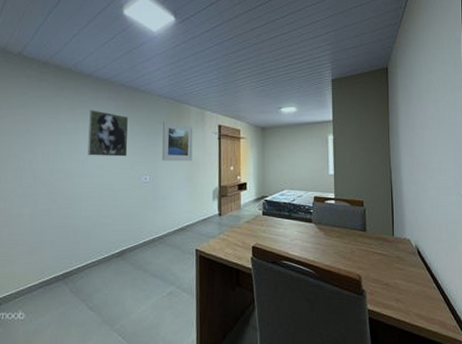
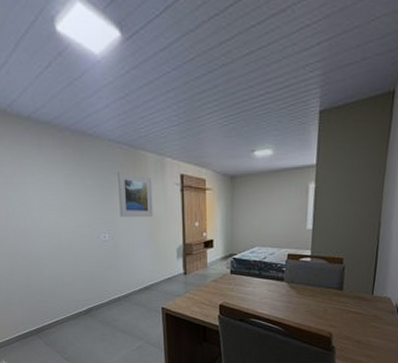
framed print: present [87,110,129,157] -> none [35,160,83,213]

